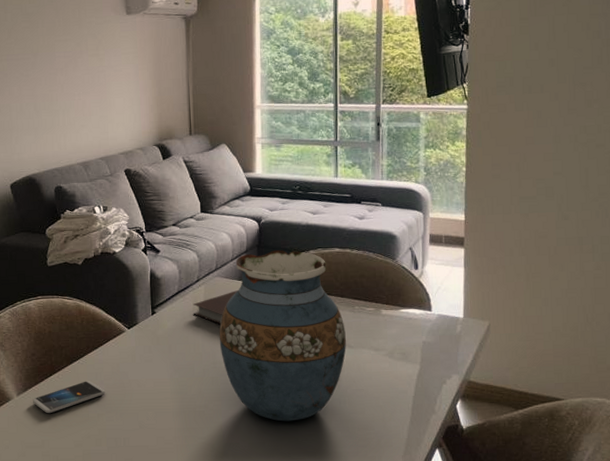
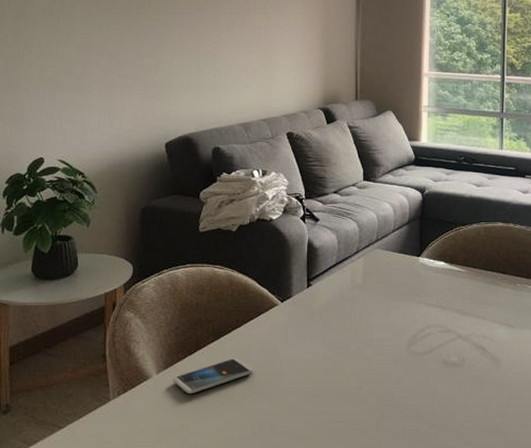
notebook: present [192,290,238,324] -> none [350,264,398,300]
vase: present [219,250,346,422] -> none [377,222,507,406]

